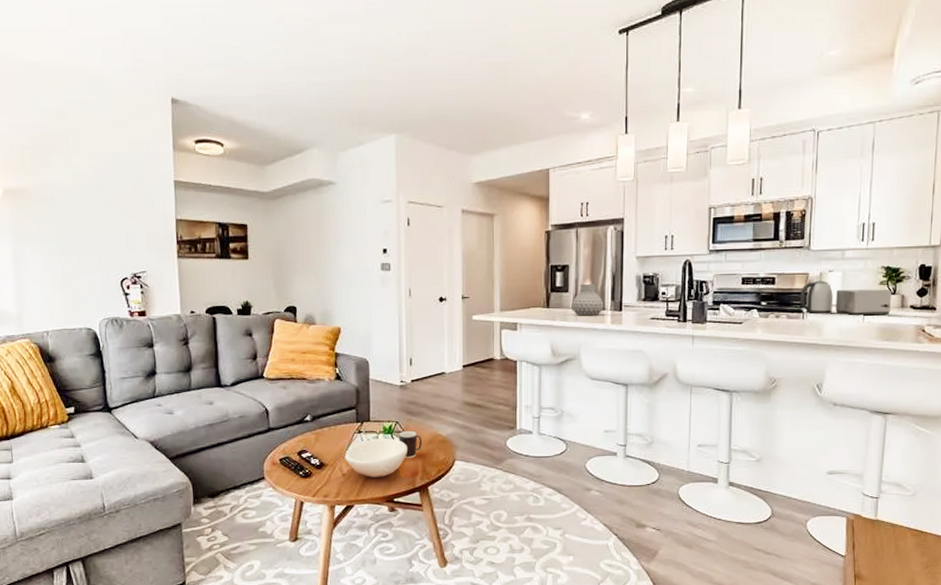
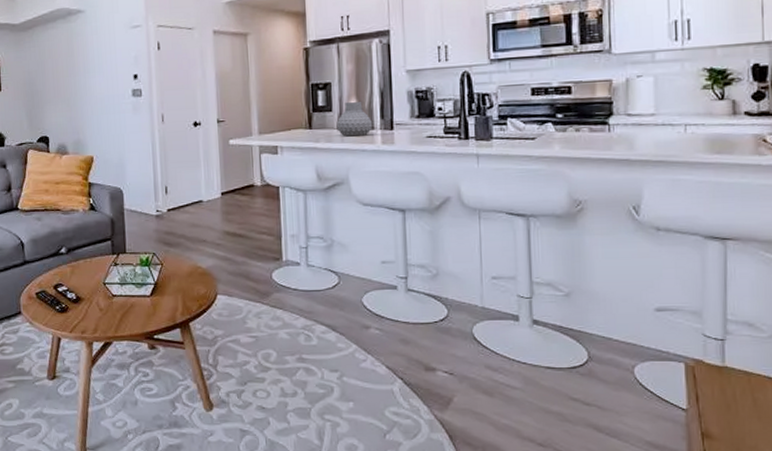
bowl: present [345,438,408,477] -> none [101,270,166,312]
mug: present [399,430,422,459] -> none [156,262,181,293]
kettle: present [800,280,834,314] -> none [604,87,646,126]
toaster: present [835,289,891,316] -> none [648,94,719,126]

